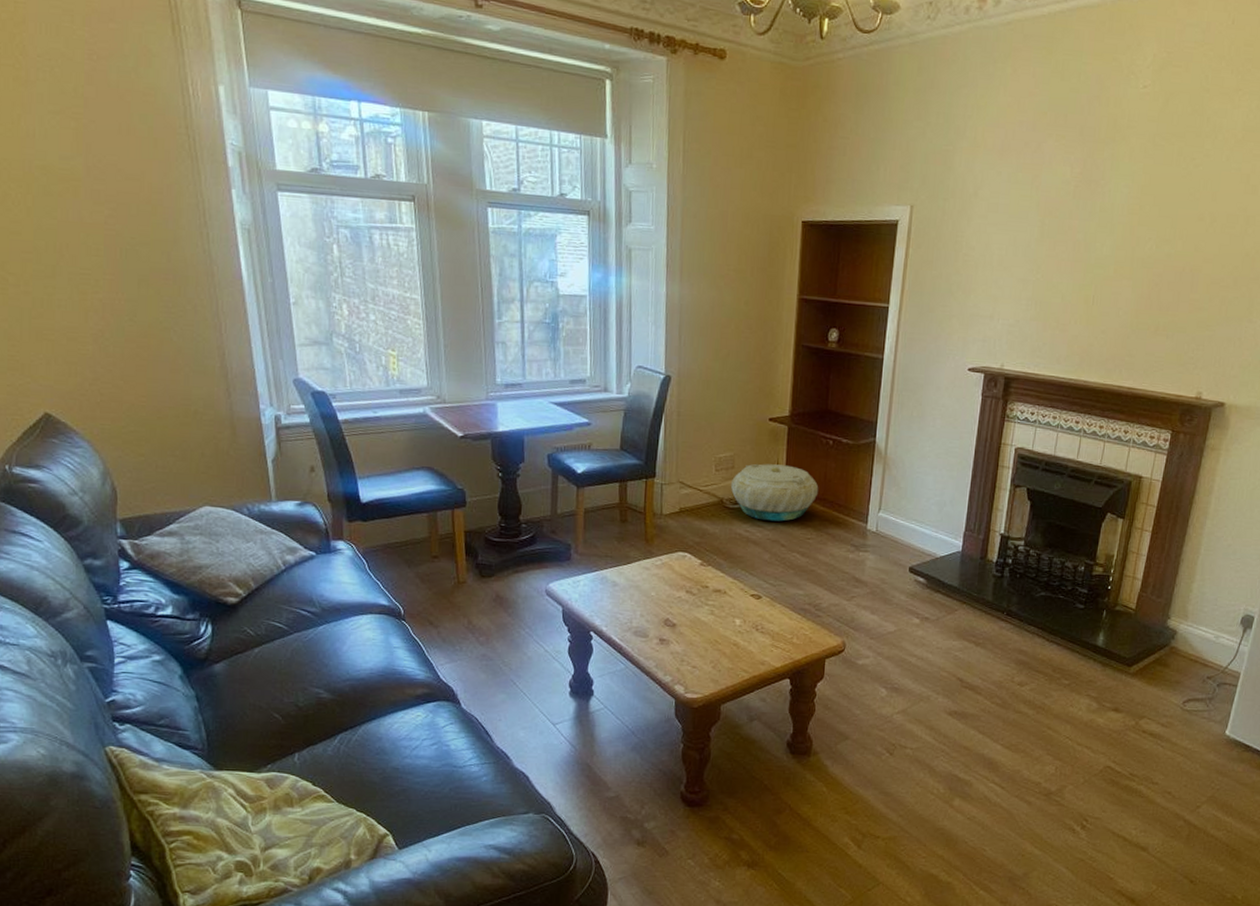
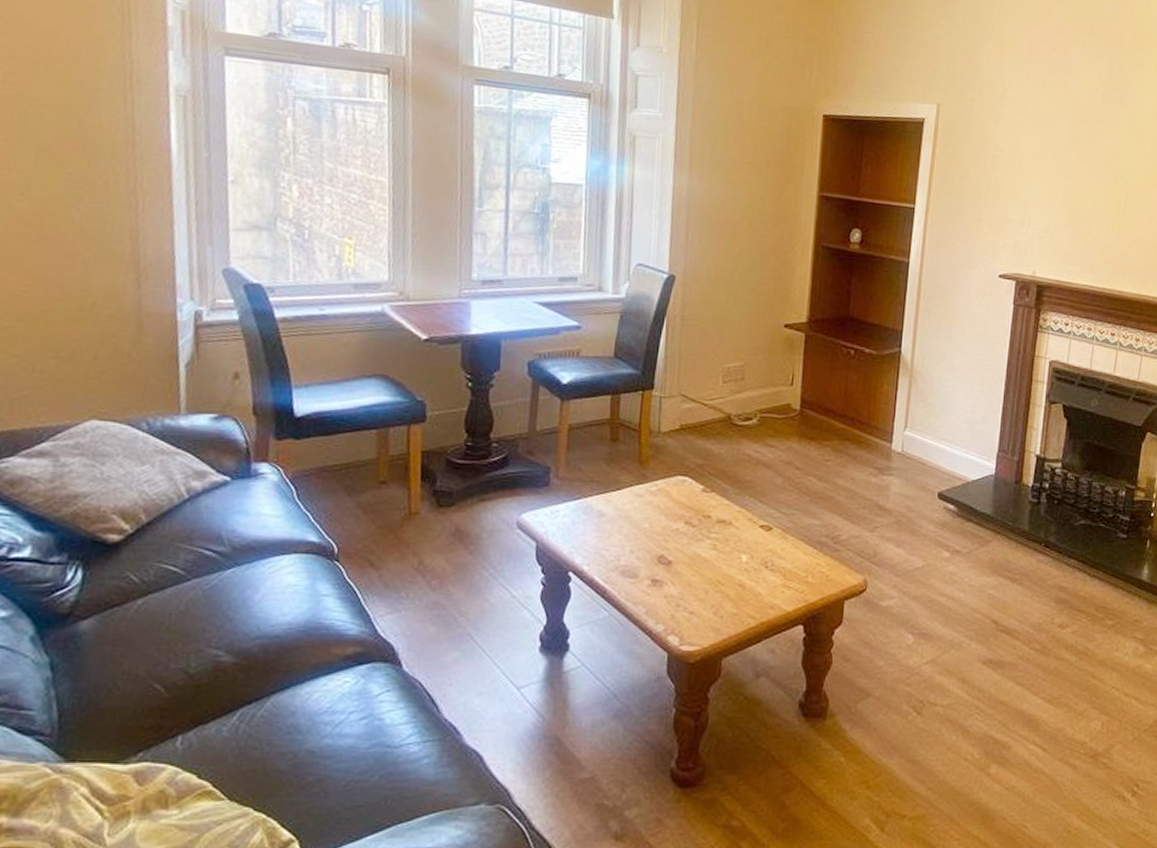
basket: present [730,463,819,522] -> none [739,374,839,441]

